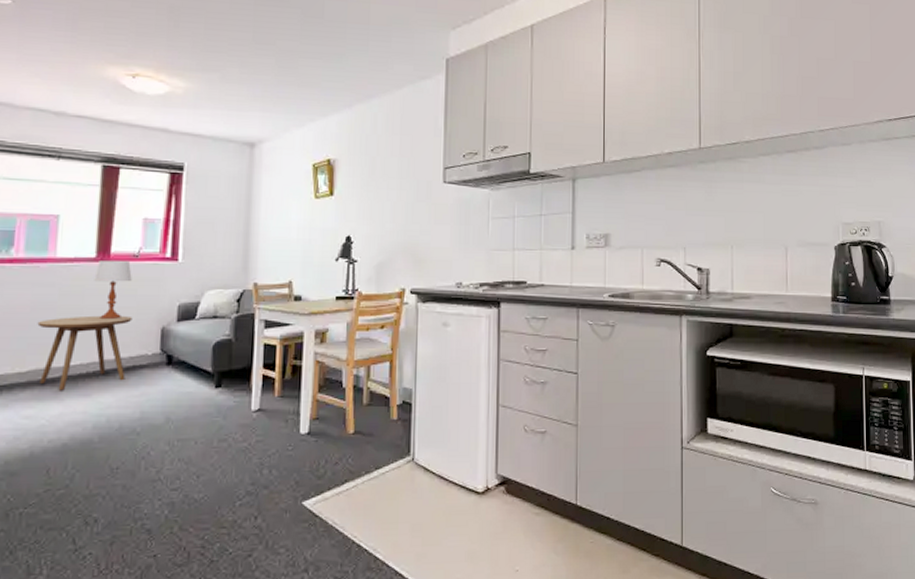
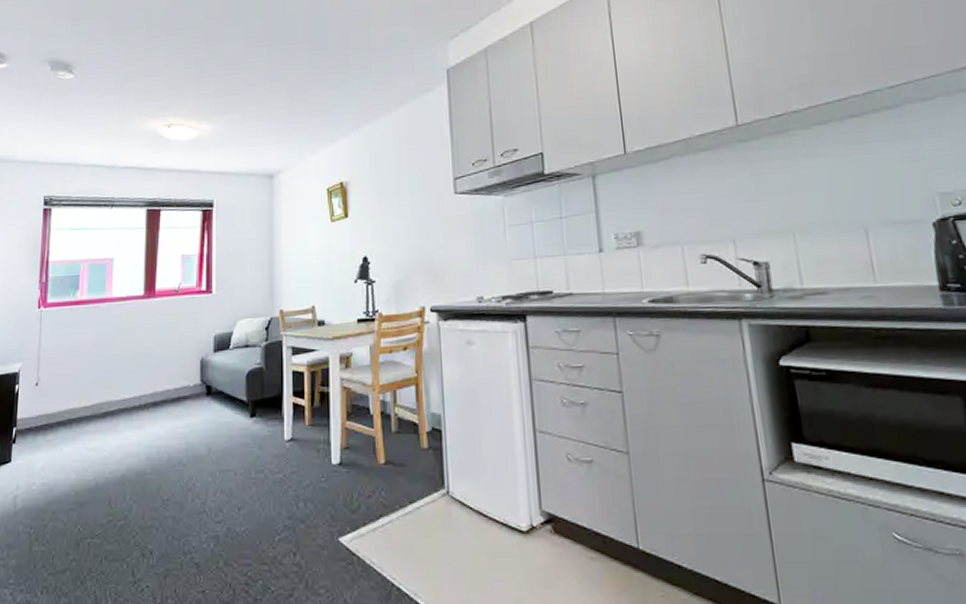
side table: present [37,315,133,391] -> none [98,348,176,423]
table lamp: present [94,261,132,320] -> none [143,296,174,354]

